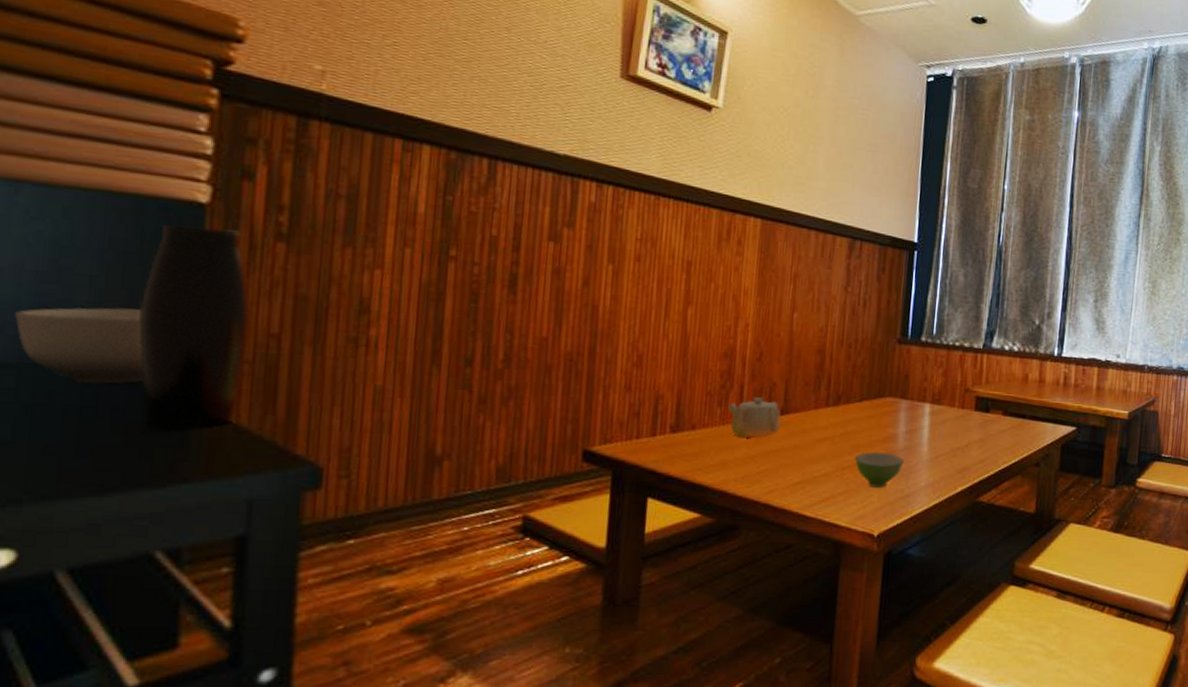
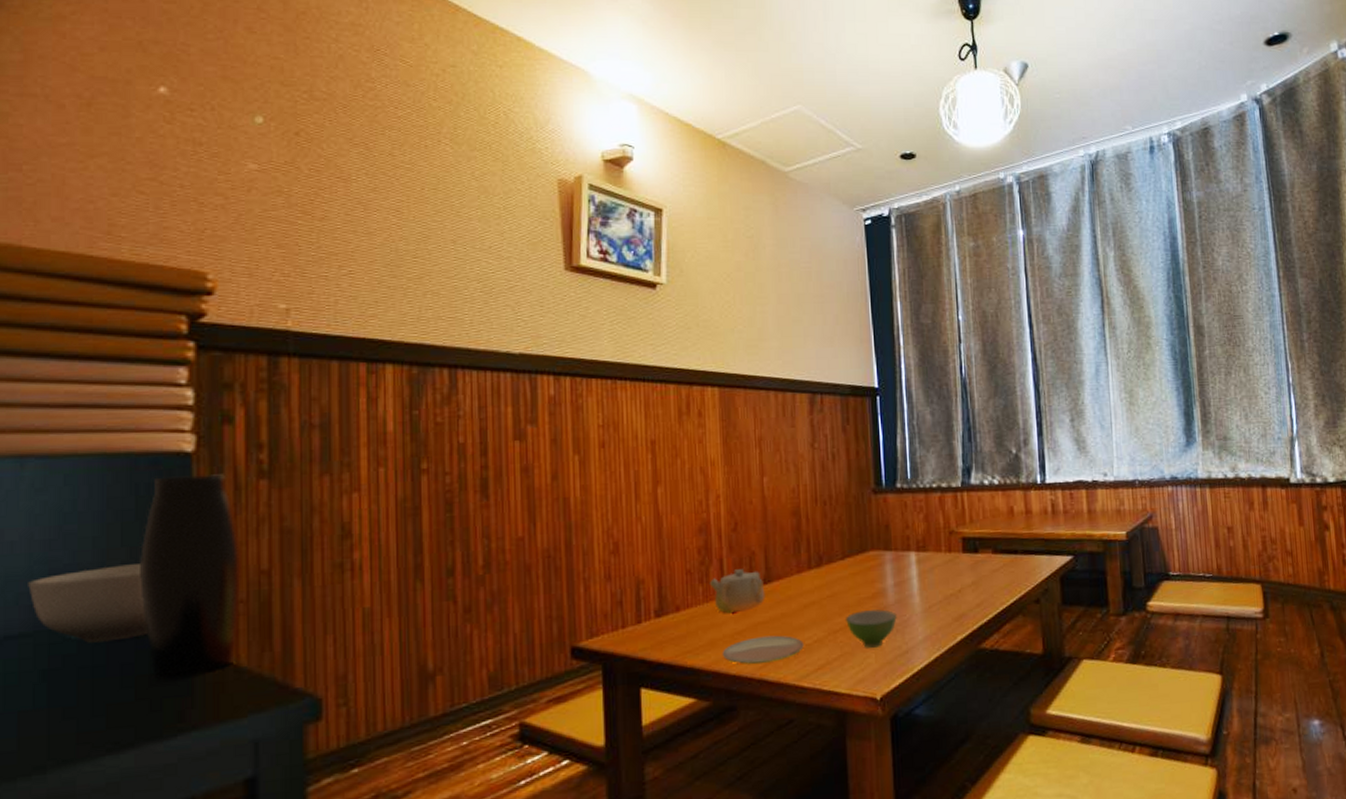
plate: none [731,463,812,489] -> present [722,635,804,664]

